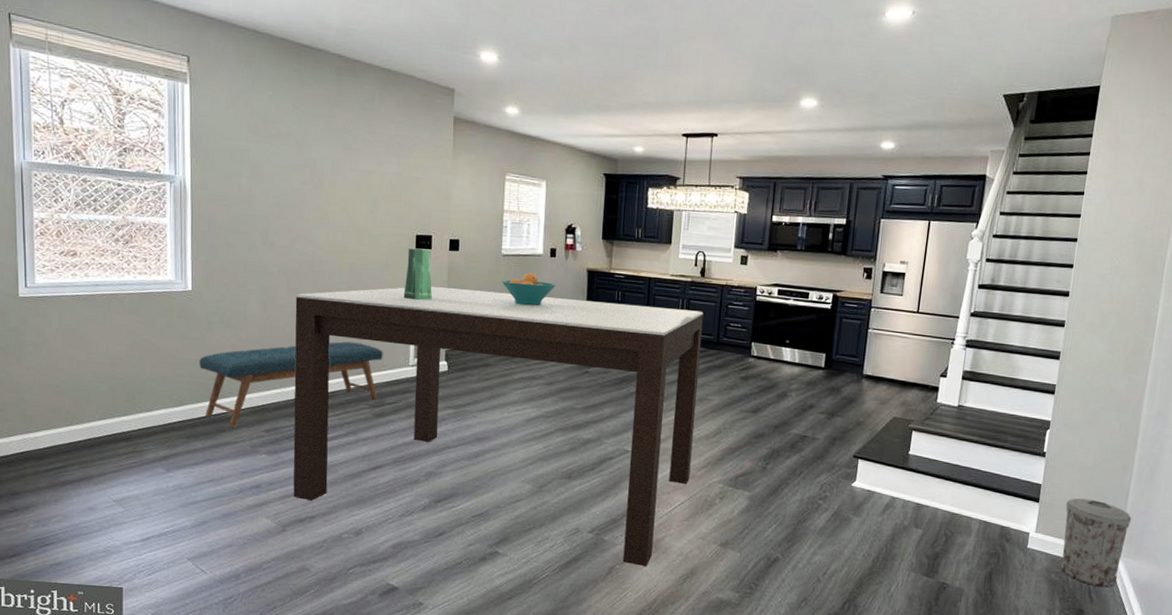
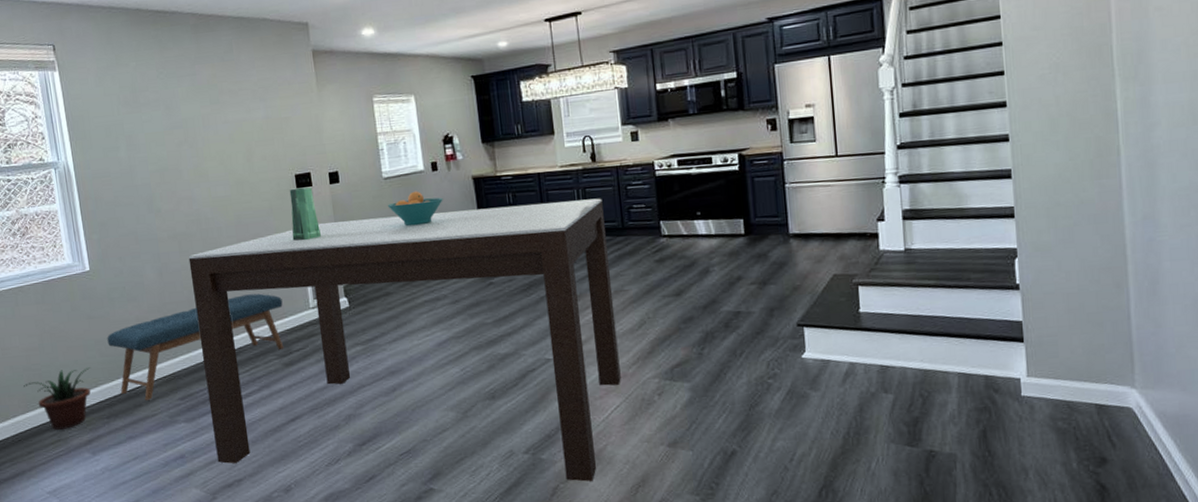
potted plant: none [104,383,178,442] -> present [24,367,91,430]
trash can: present [1060,498,1132,588] -> none [1056,328,1141,428]

